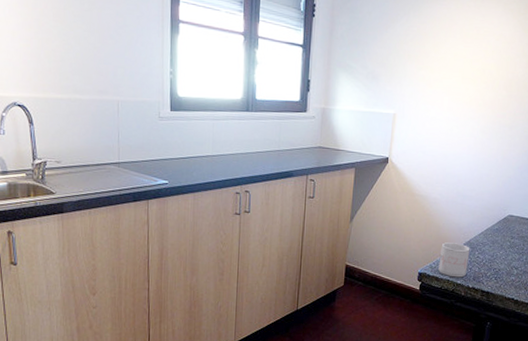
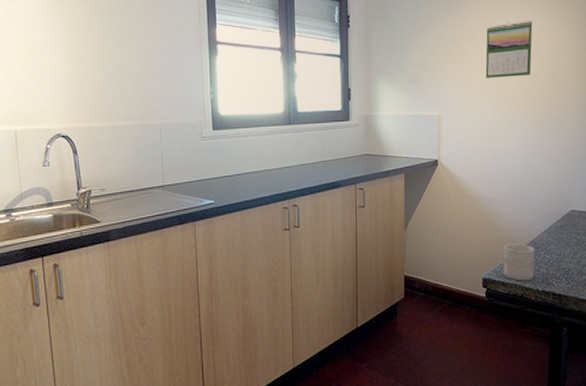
calendar: none [444,25,496,82] -> present [485,21,533,78]

